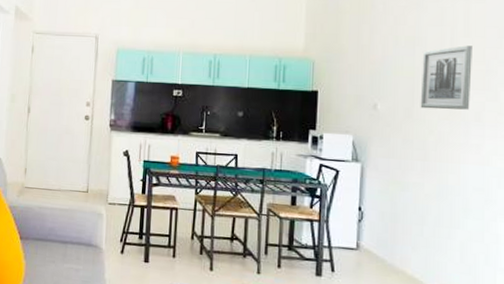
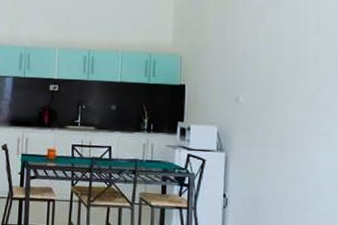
wall art: present [420,45,472,110] -> none [277,42,323,101]

